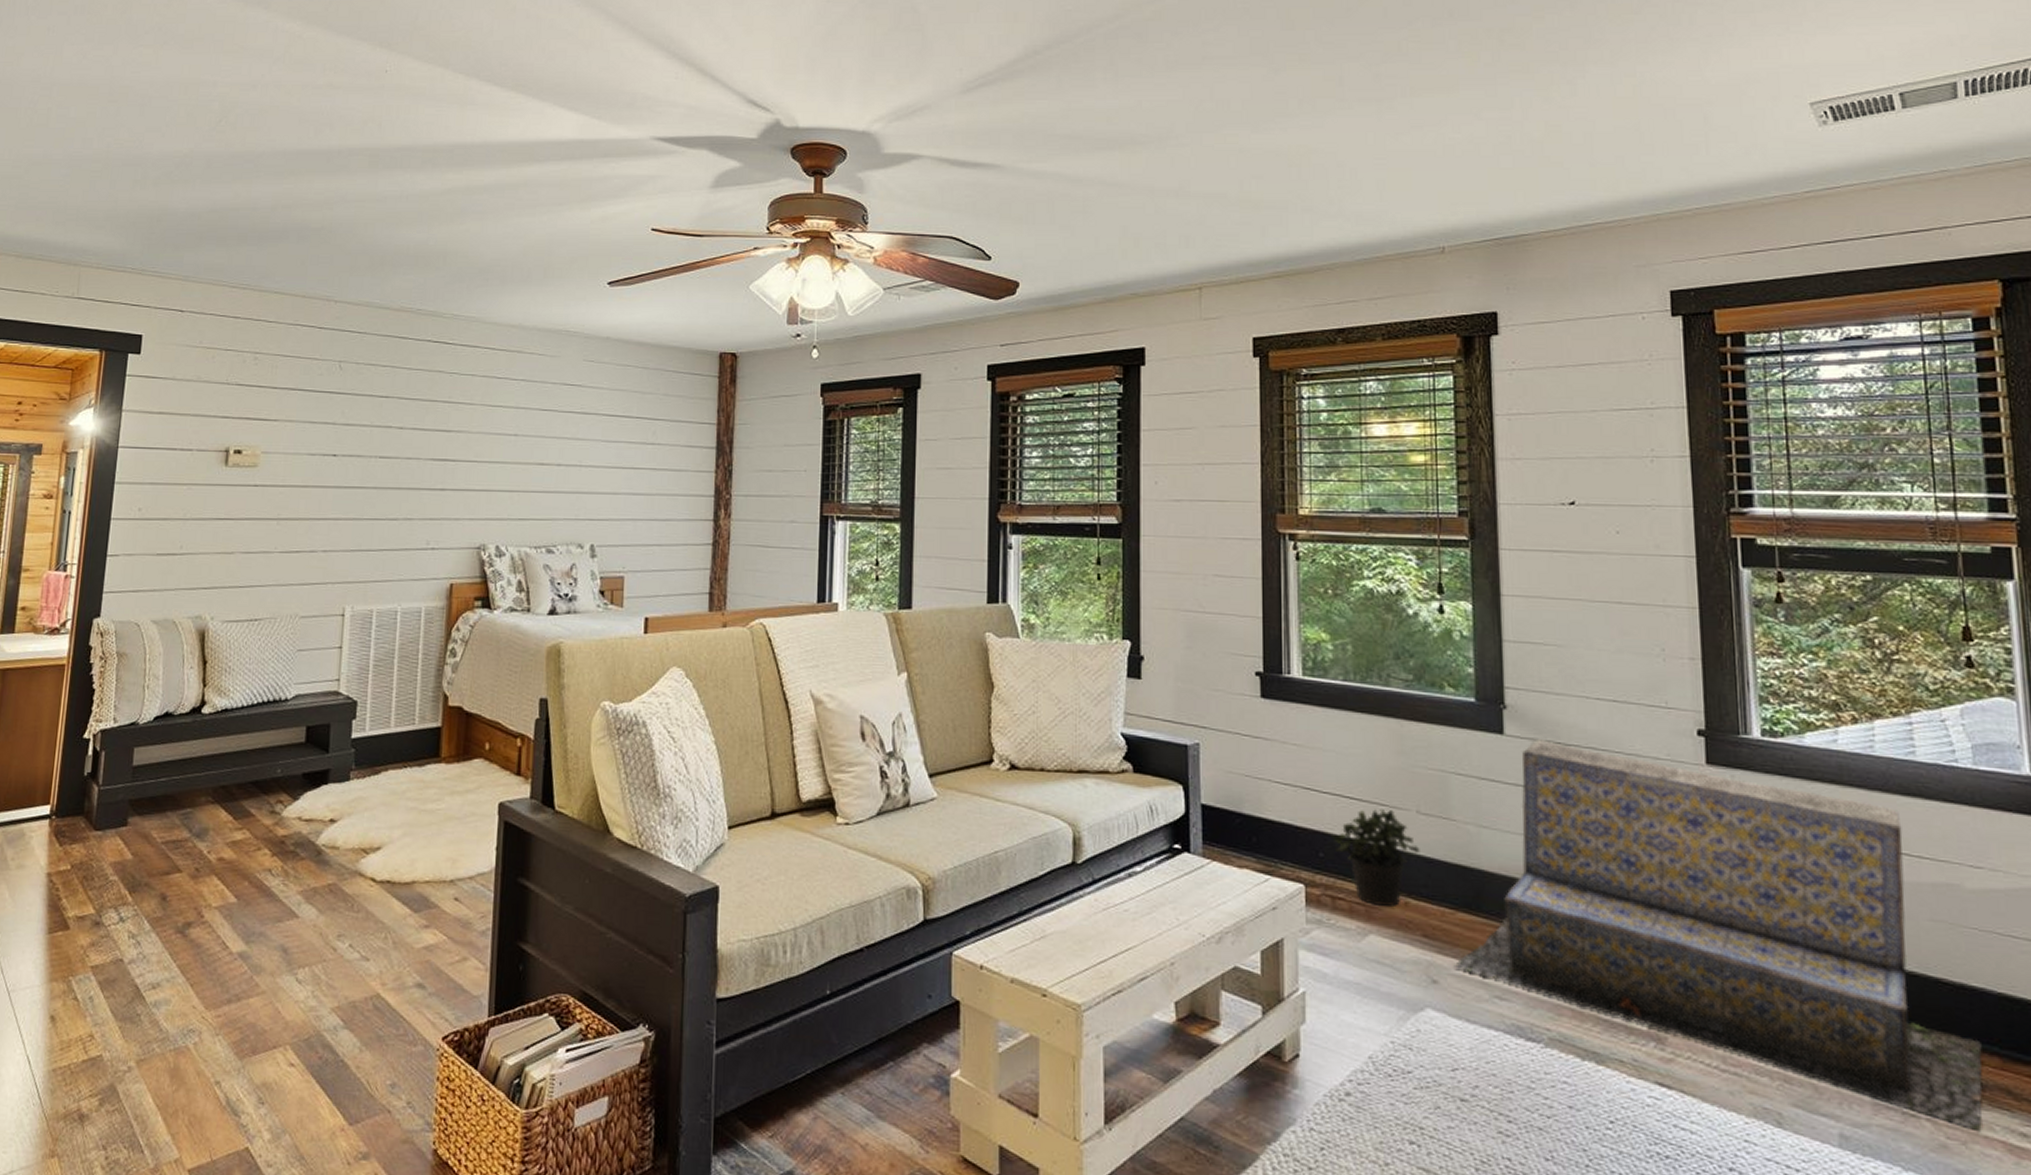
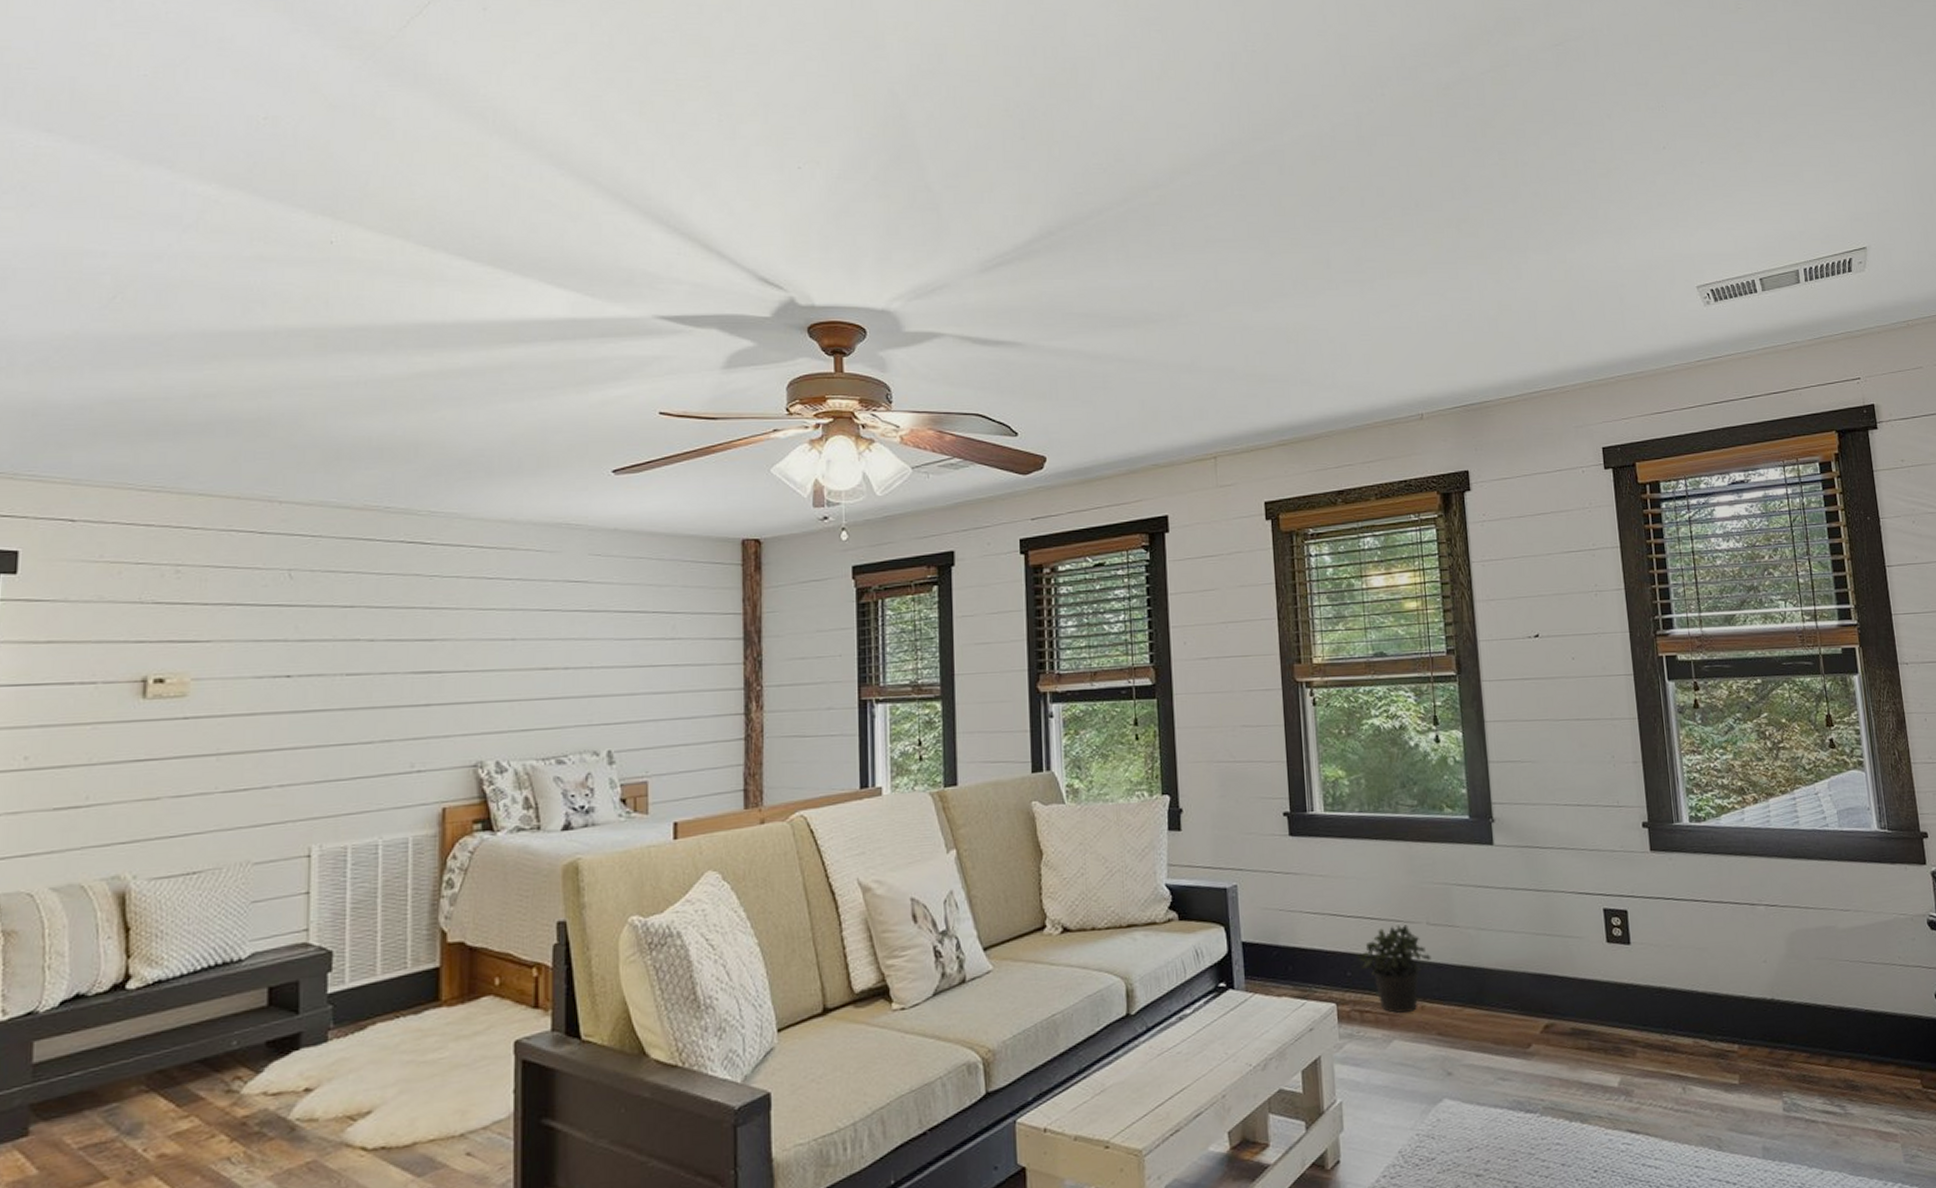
bench: present [1454,738,1983,1132] -> none [1464,845,1860,1126]

